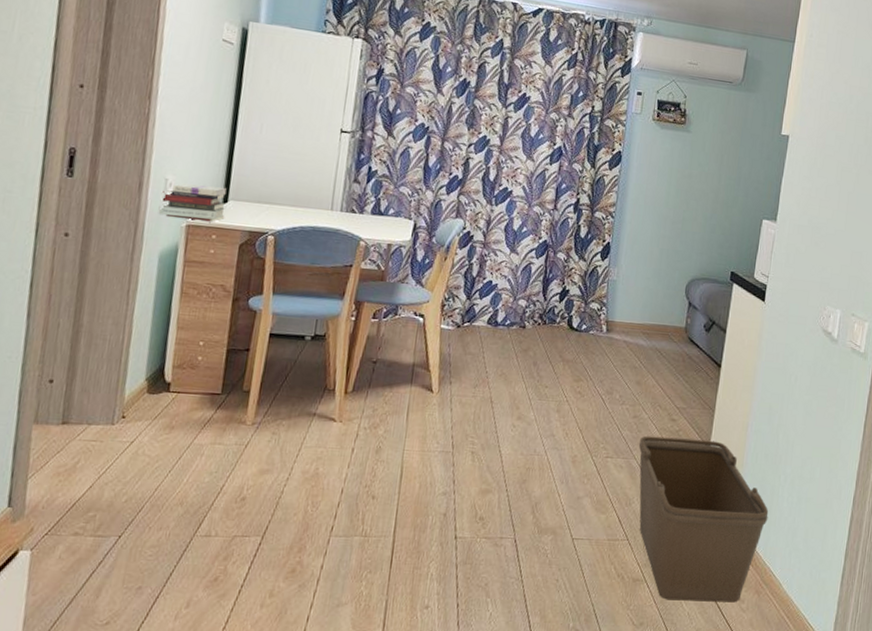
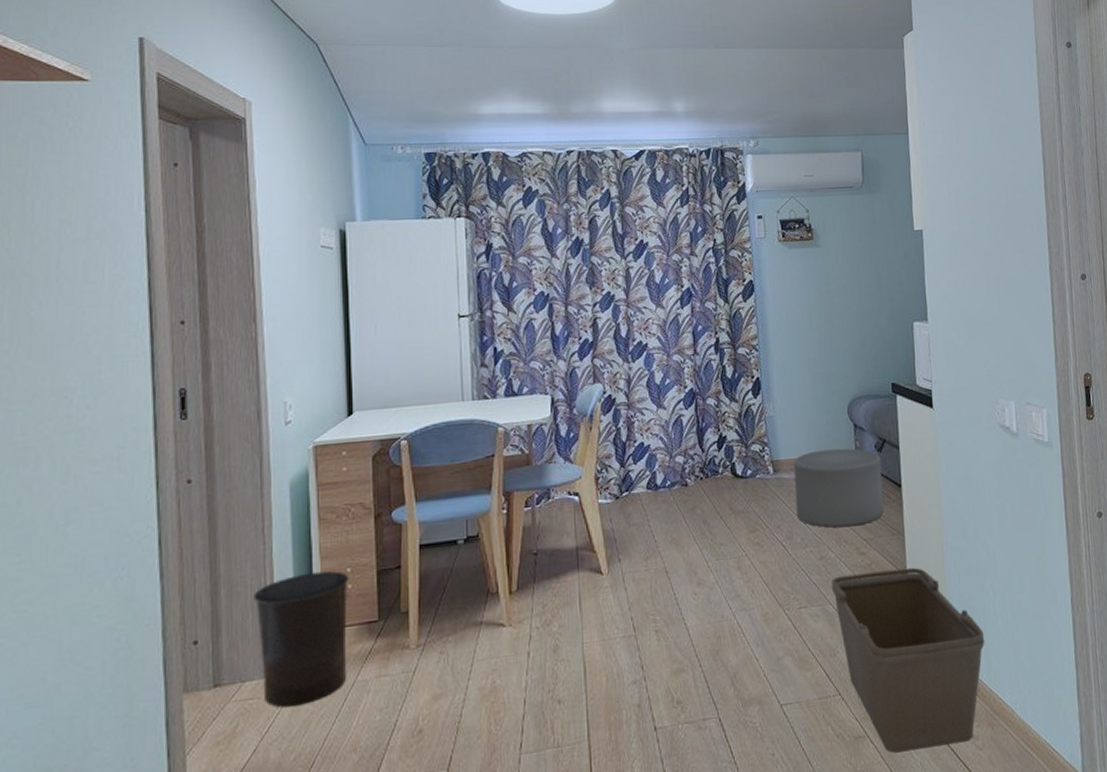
waste bin: none [106,338,201,455] -> present [254,570,349,707]
books: present [158,183,227,222] -> none [282,398,353,442]
pouf: none [620,319,707,394] -> present [794,448,884,528]

